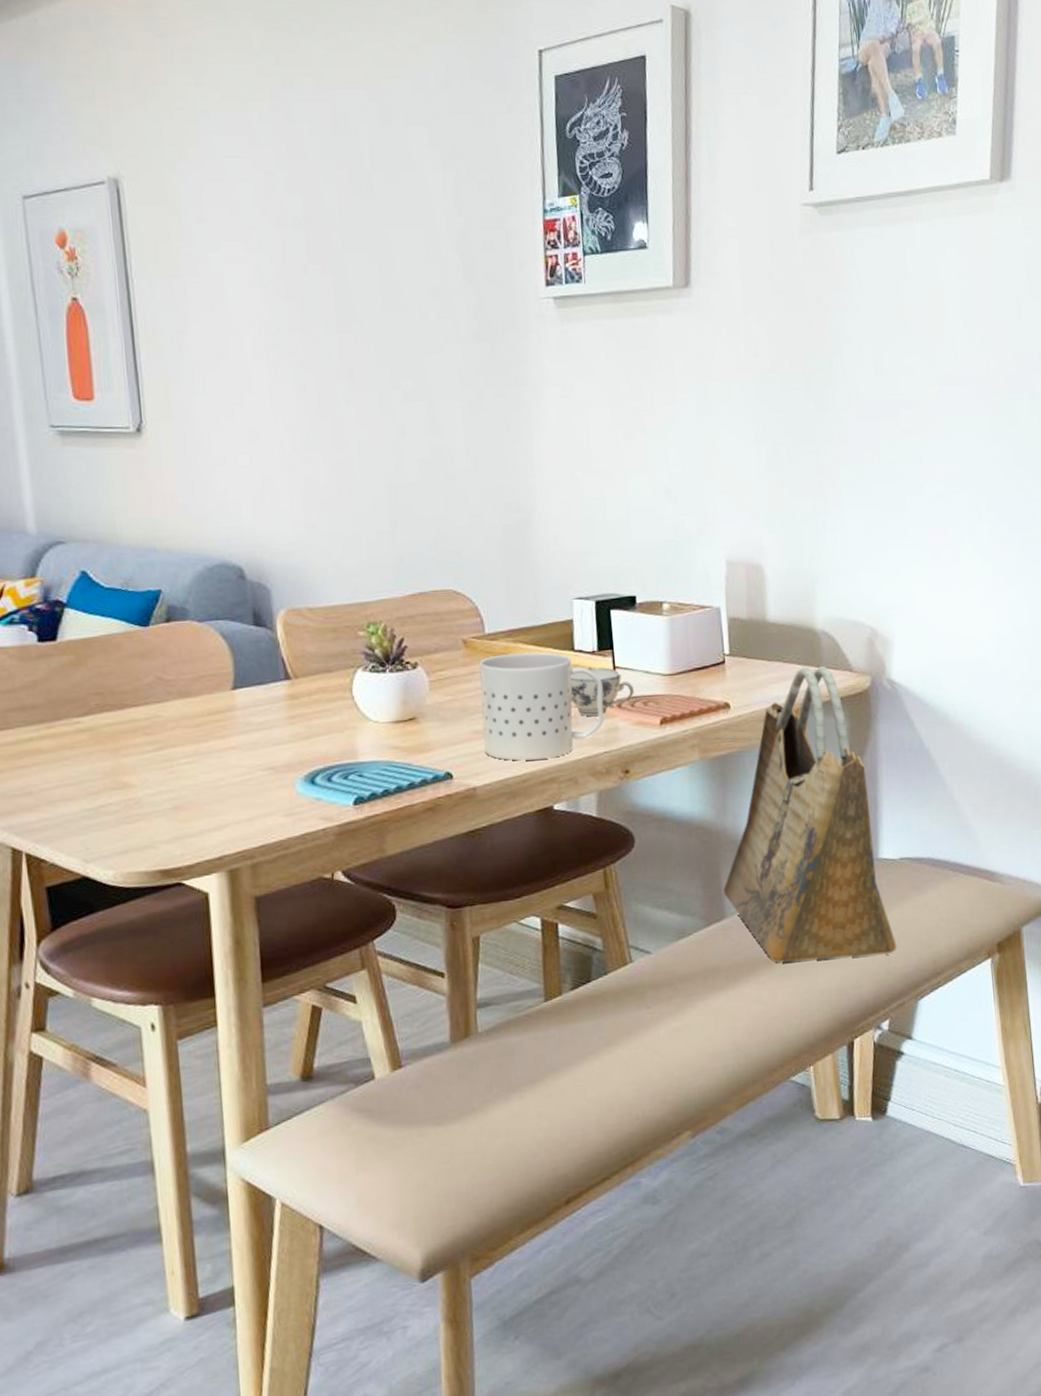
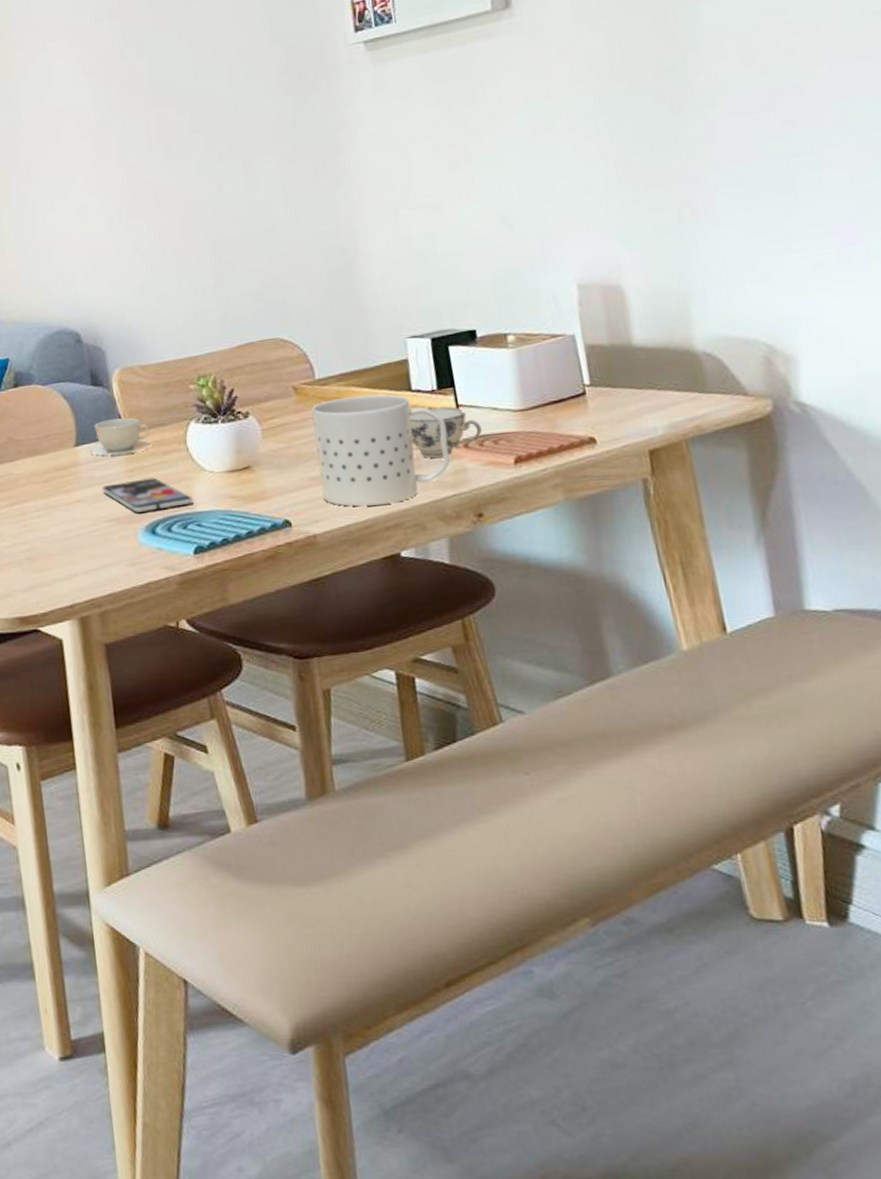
teacup: none [248,661,315,701] -> present [89,417,151,456]
smartphone: none [260,725,356,761] -> present [102,477,193,513]
grocery bag: present [724,666,897,962] -> none [606,391,842,729]

